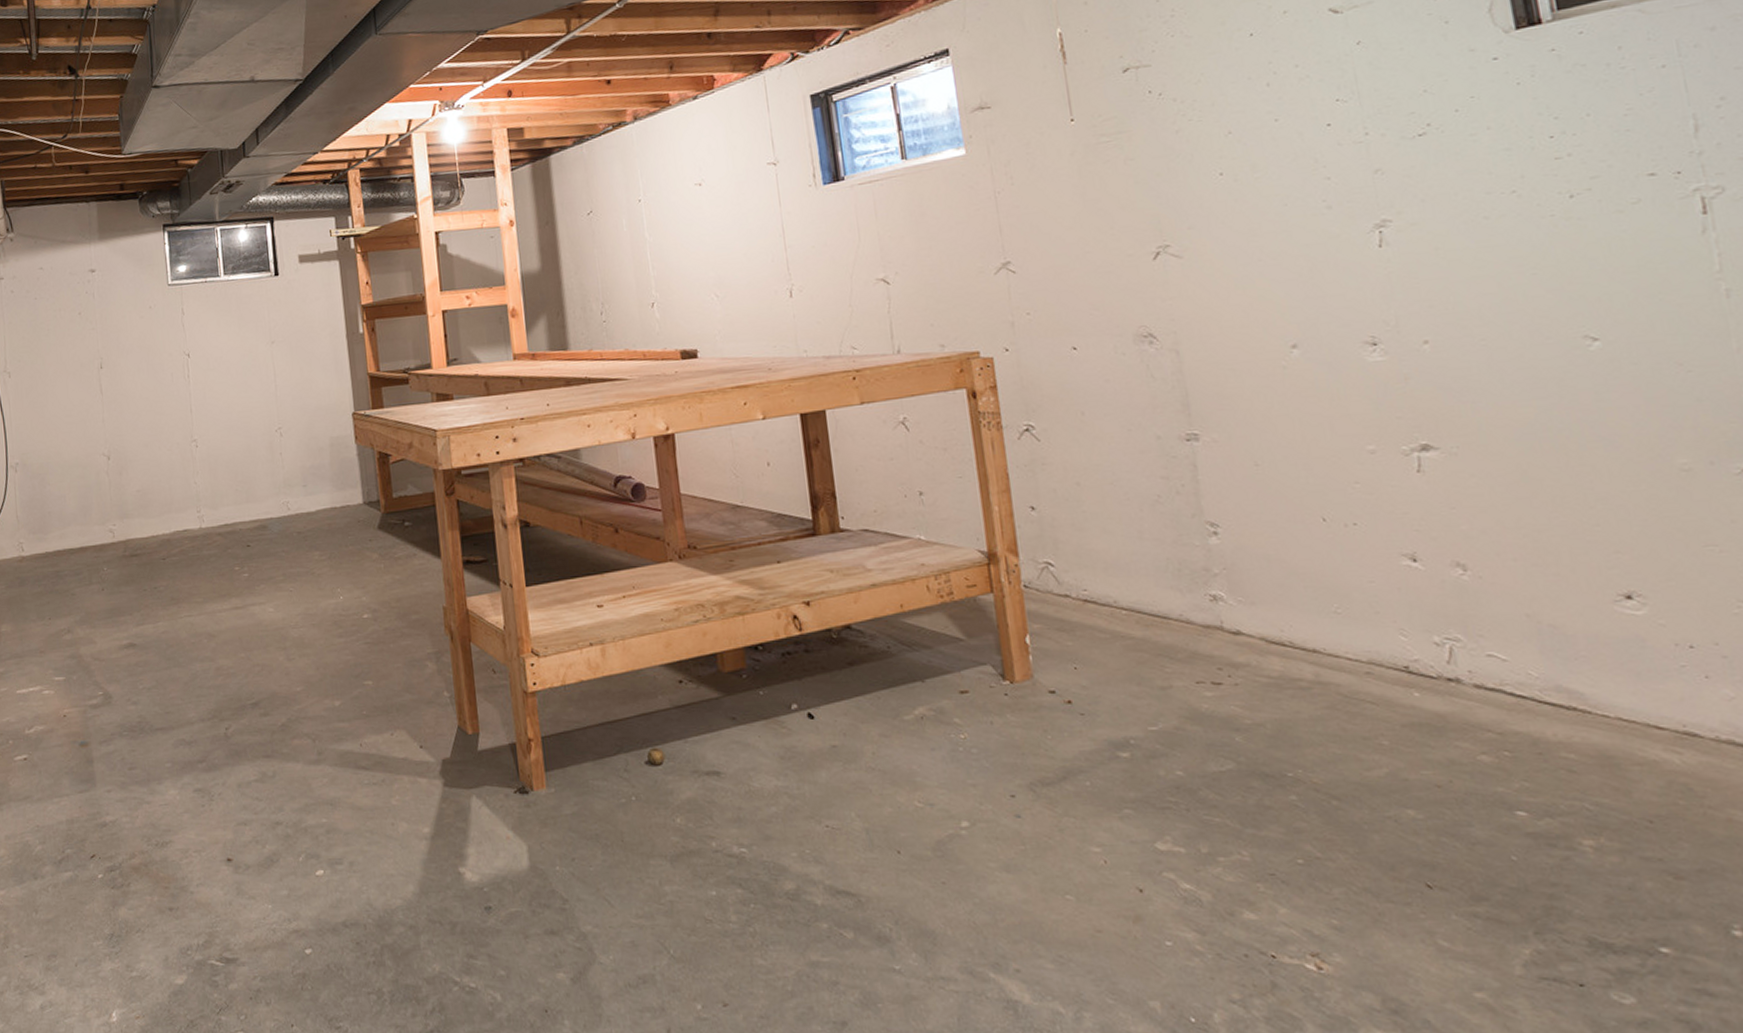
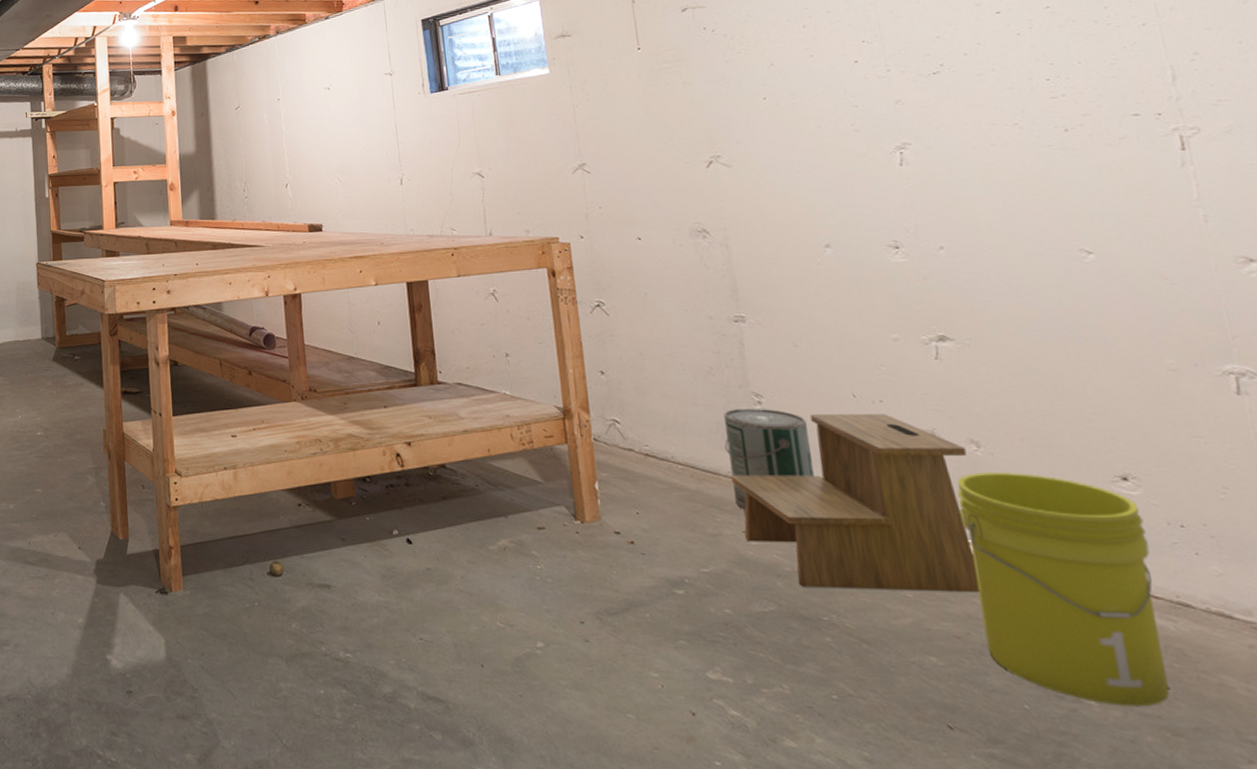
paint can: none [1174,539,1278,657] -> present [724,408,814,510]
step stool: none [1182,538,1464,741] -> present [731,414,980,592]
bucket: none [1440,597,1672,851] -> present [957,472,1170,707]

